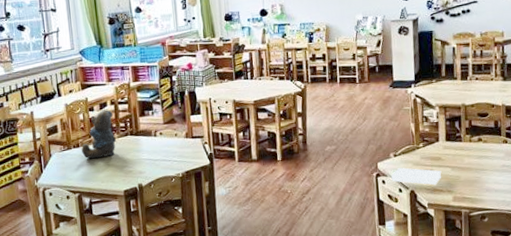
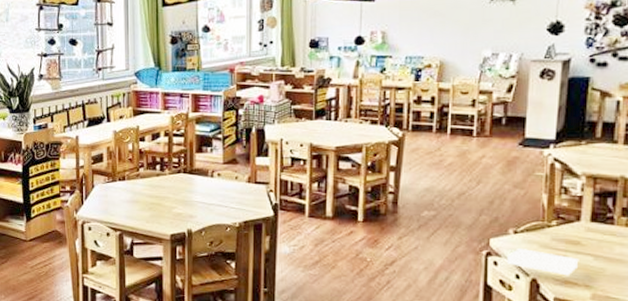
teddy bear: present [82,110,117,159] -> none [128,141,168,195]

